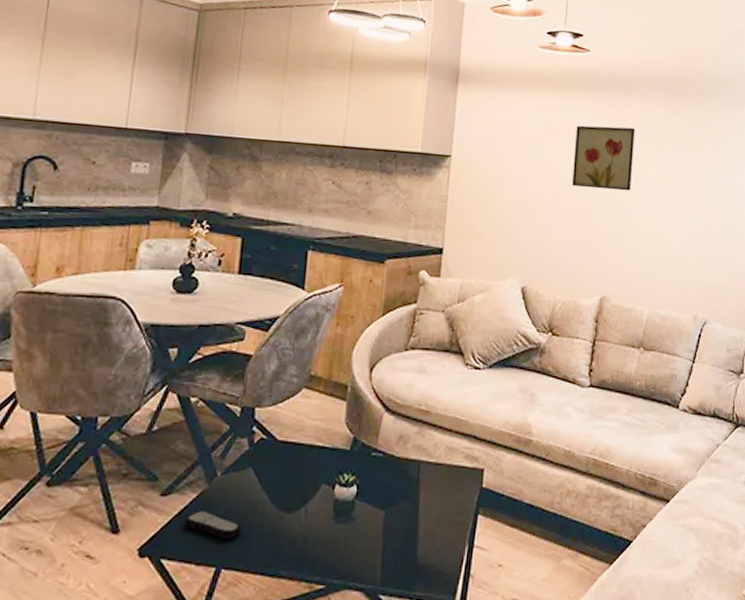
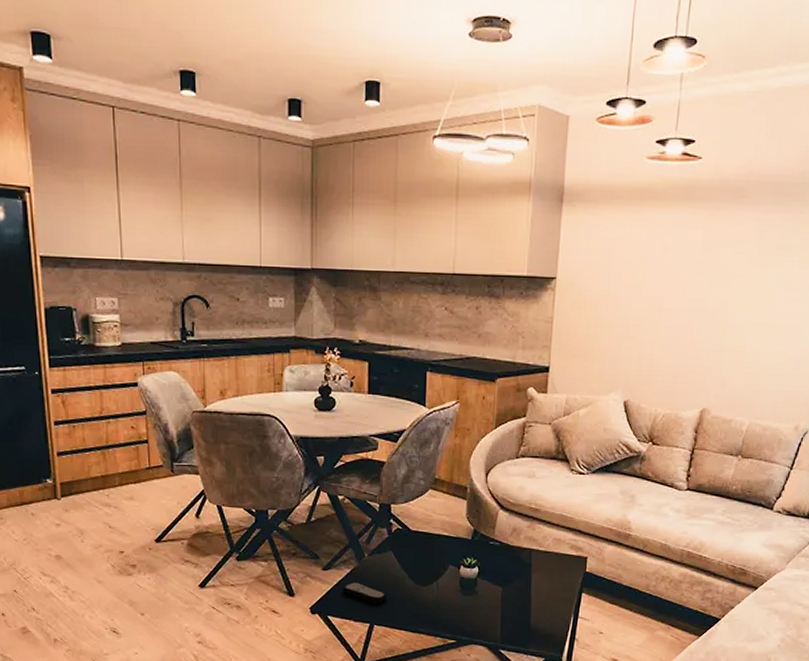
wall art: present [571,125,636,191] -> none [676,238,747,306]

